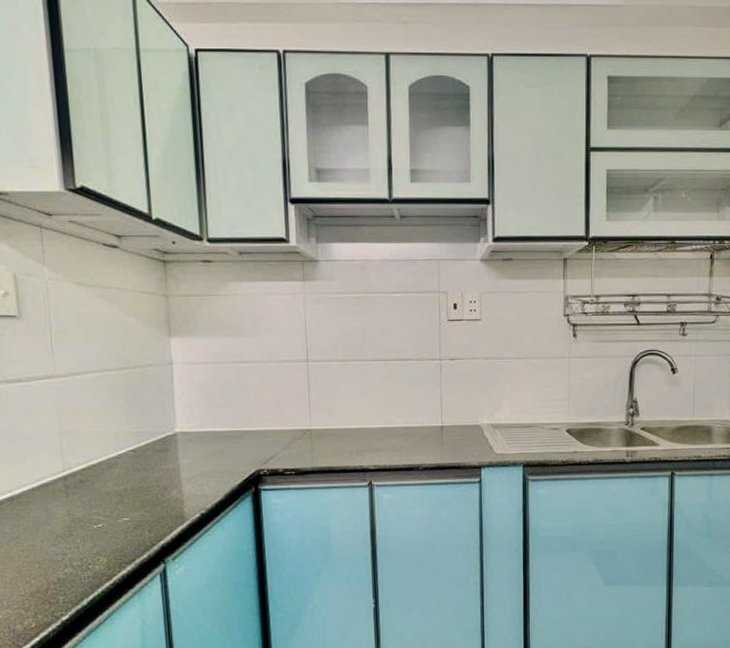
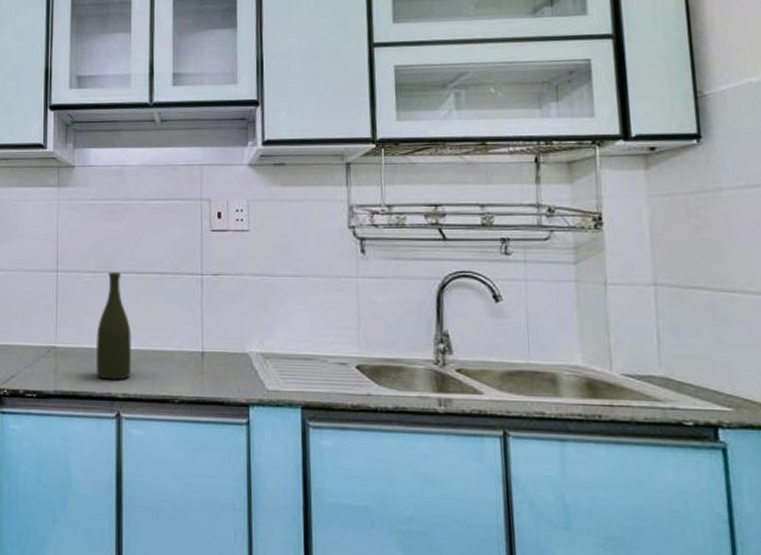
bottle: none [347,359,381,455] -> present [95,271,132,380]

